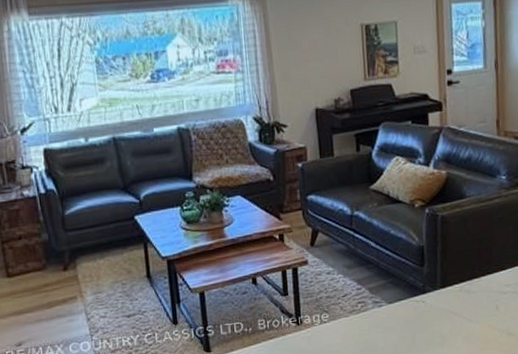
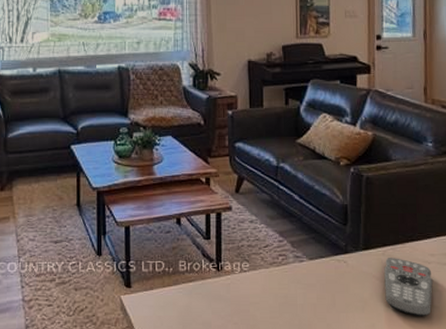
remote control: none [461,292,509,345] -> present [384,258,433,317]

